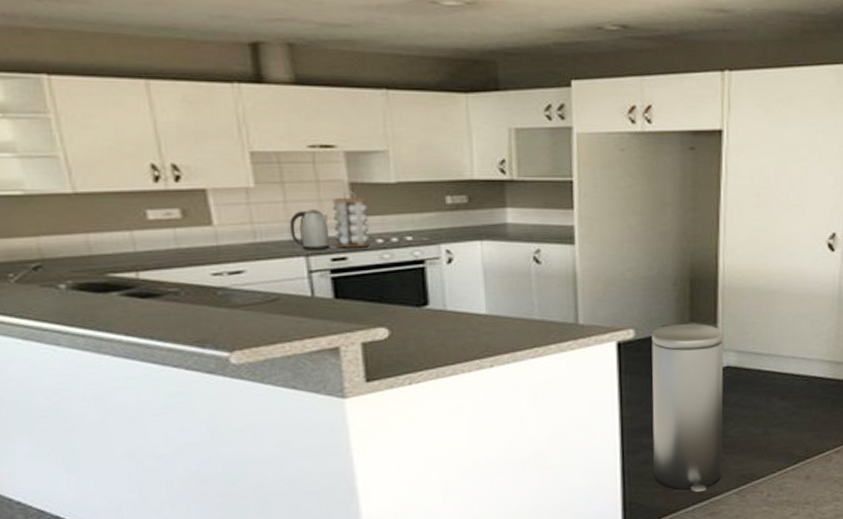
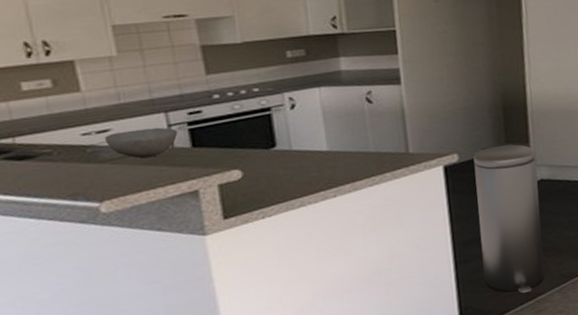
bowl: none [238,273,319,307] -> present [105,127,178,158]
kettle: present [290,209,330,251] -> none [150,71,187,107]
spice rack: present [332,191,370,248] -> none [186,53,221,103]

